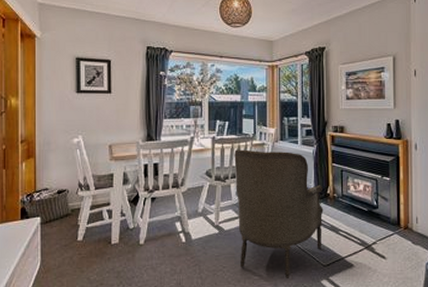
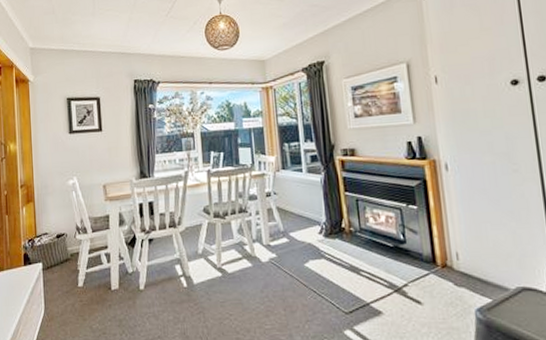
armchair: present [234,149,324,278] -> none [232,181,341,328]

